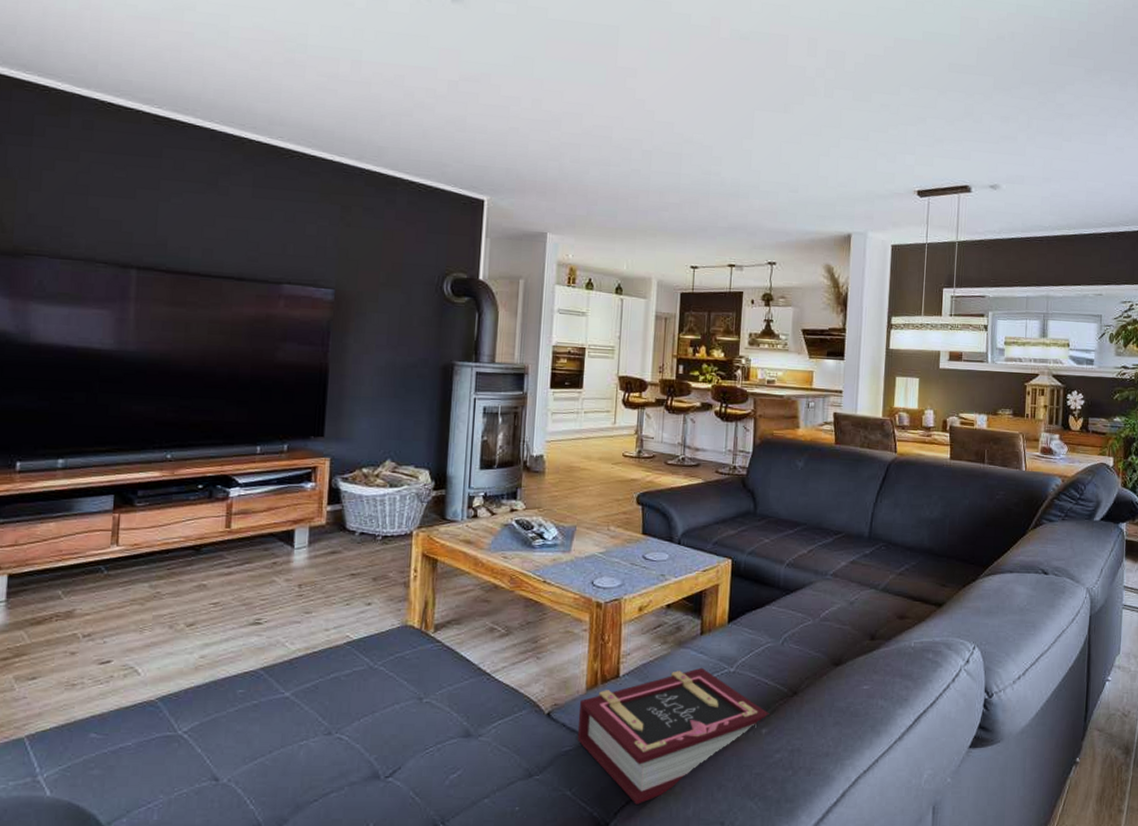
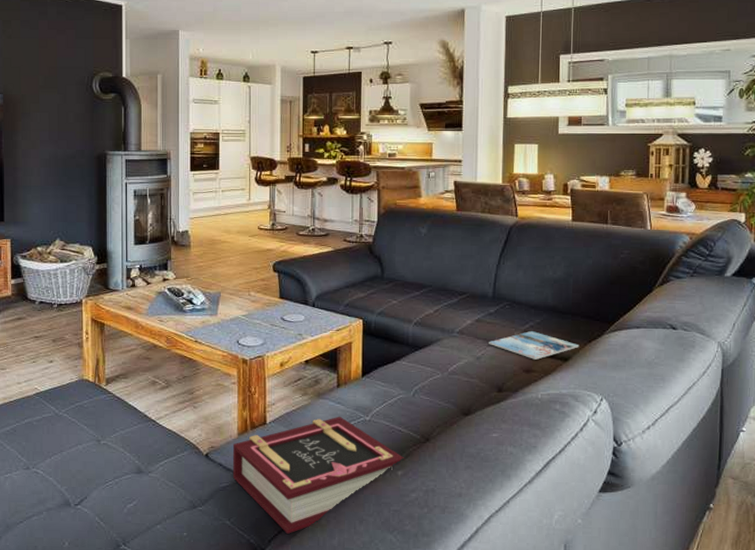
magazine: none [863,574,954,605] -> present [489,331,580,360]

